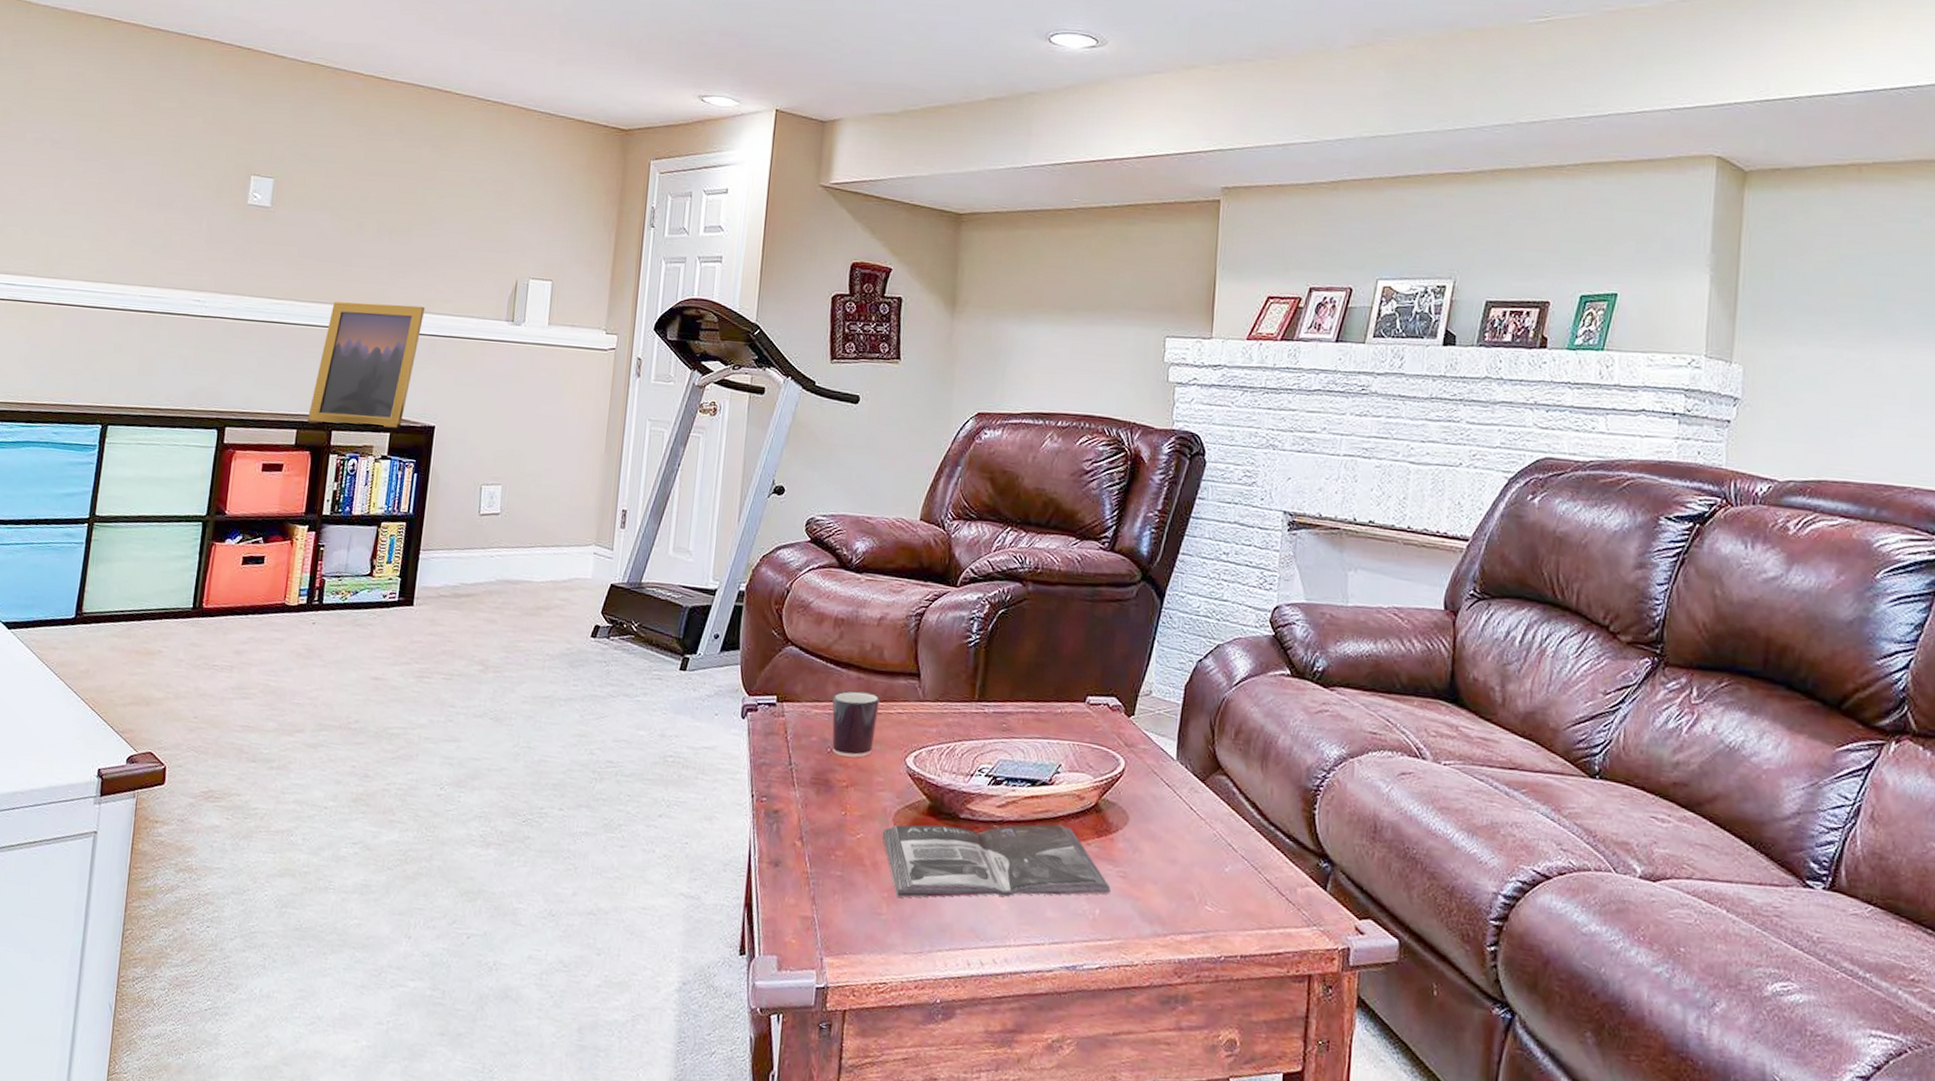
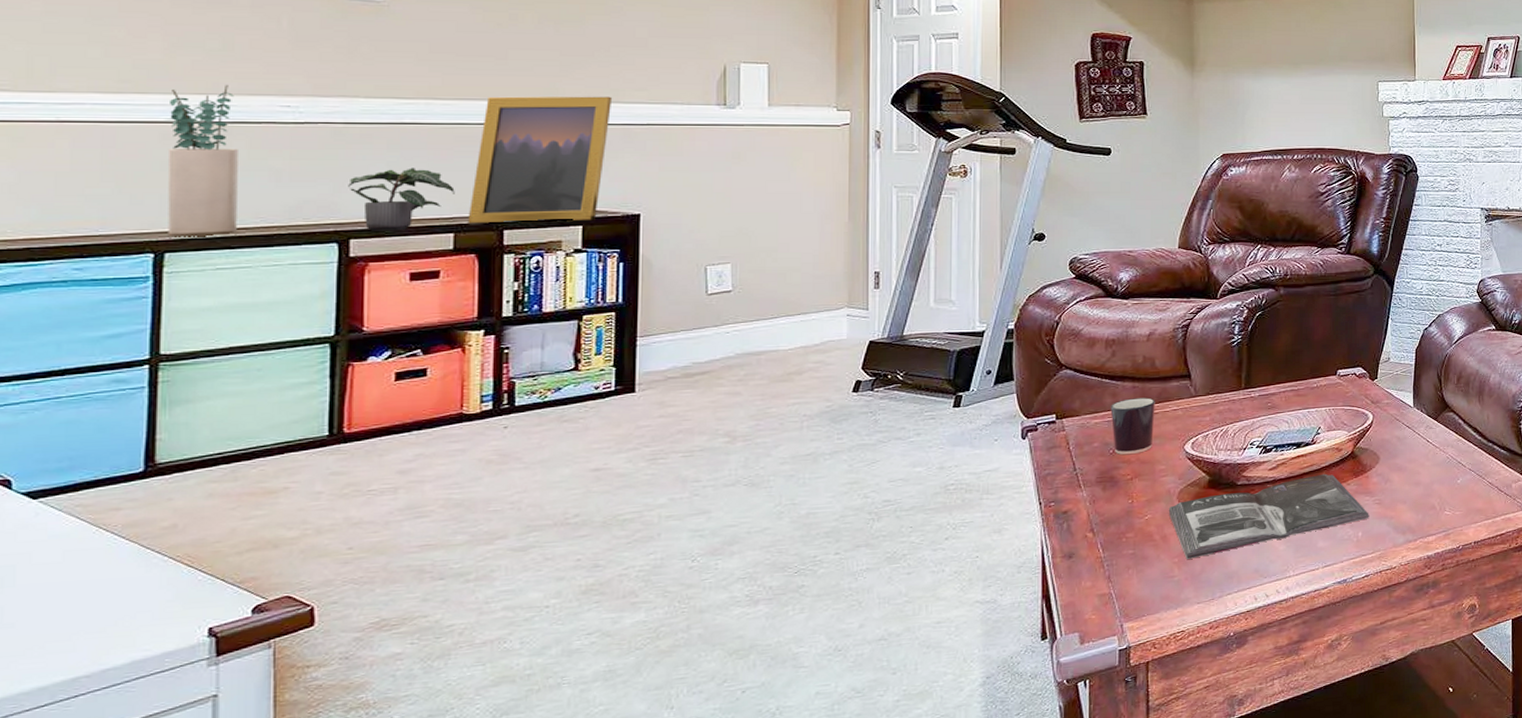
vase: none [111,279,165,415] -> present [167,85,238,239]
potted plant: none [230,364,302,423] -> present [348,168,455,231]

